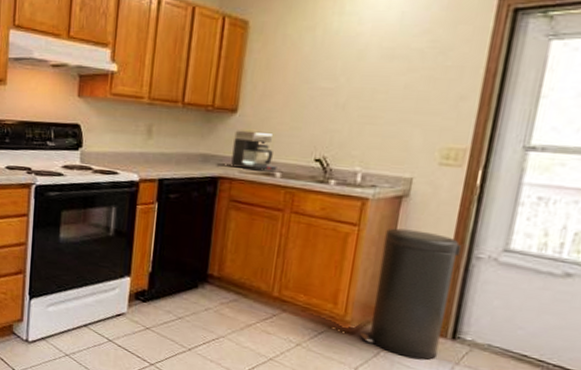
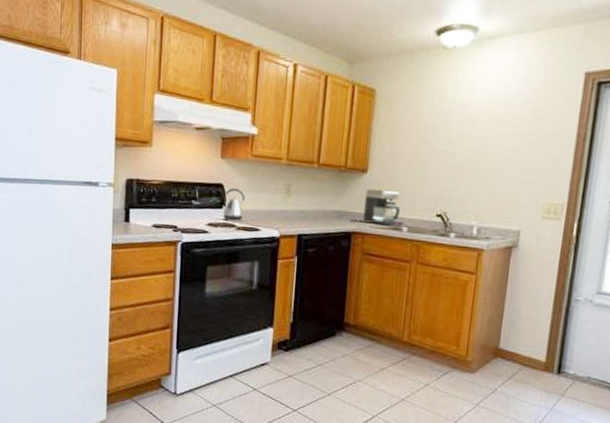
kettle: none [79,129,103,164] -> present [222,189,245,221]
pedal bin: present [360,228,461,360] -> none [480,275,562,394]

